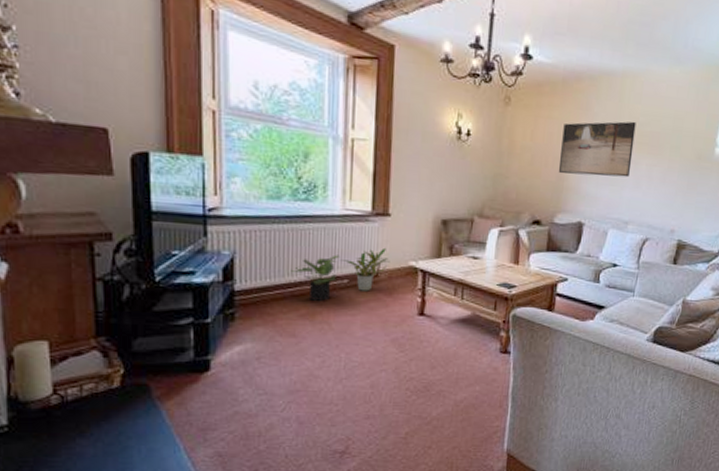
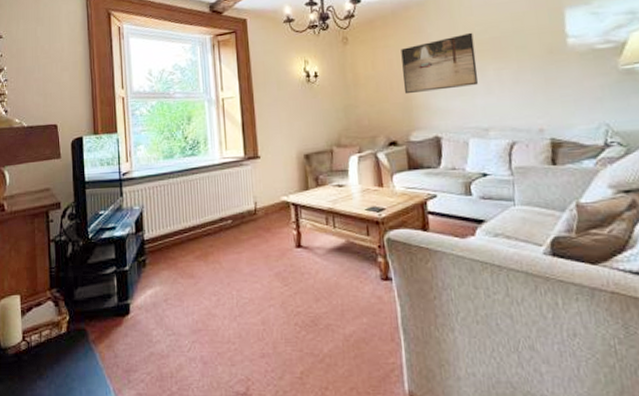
potted plant: present [291,255,341,301] -> none [185,198,223,242]
potted plant: present [339,247,390,292] -> none [222,187,265,229]

